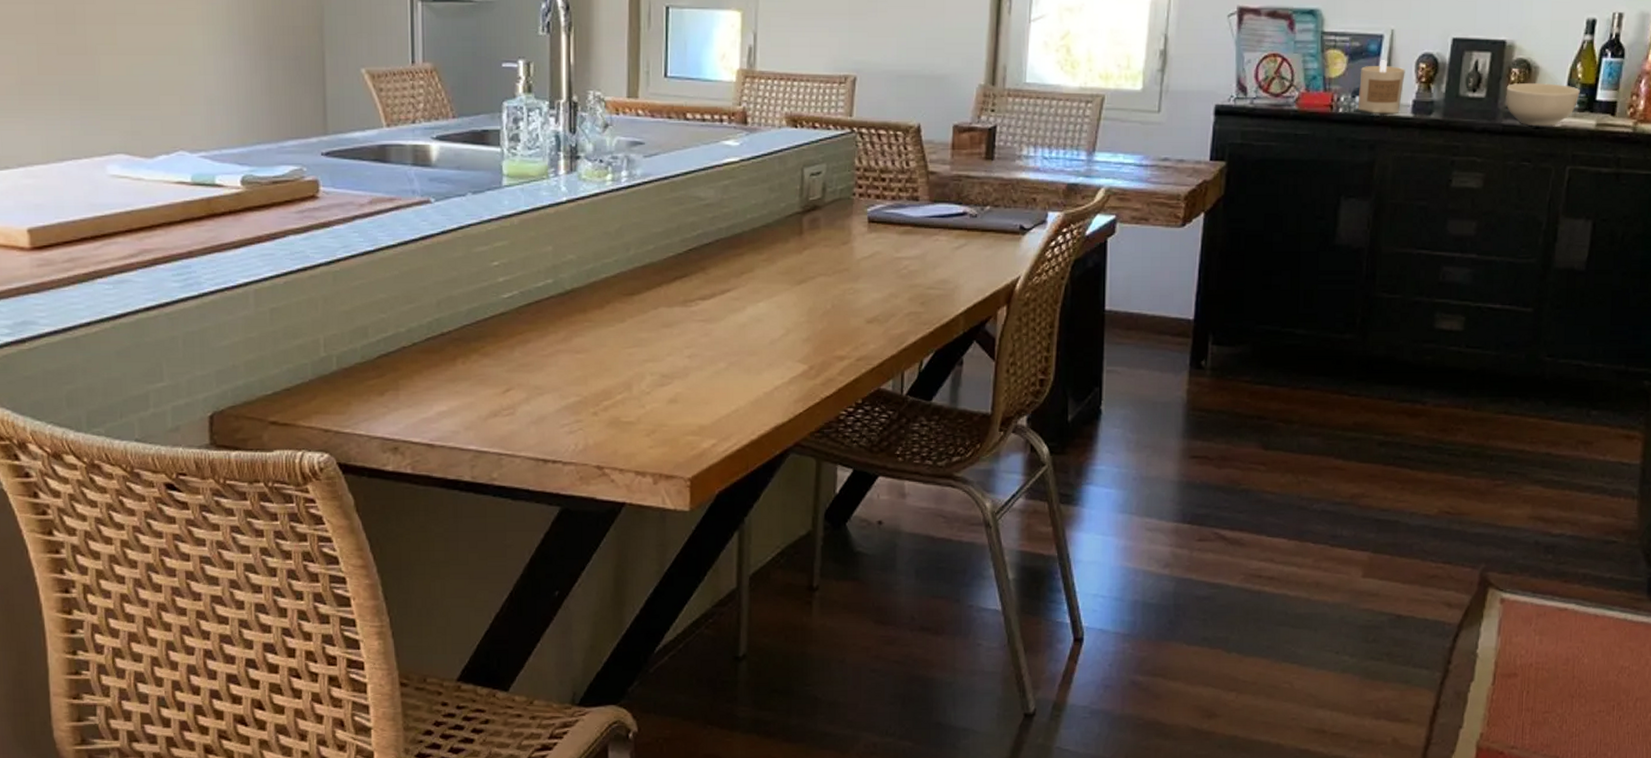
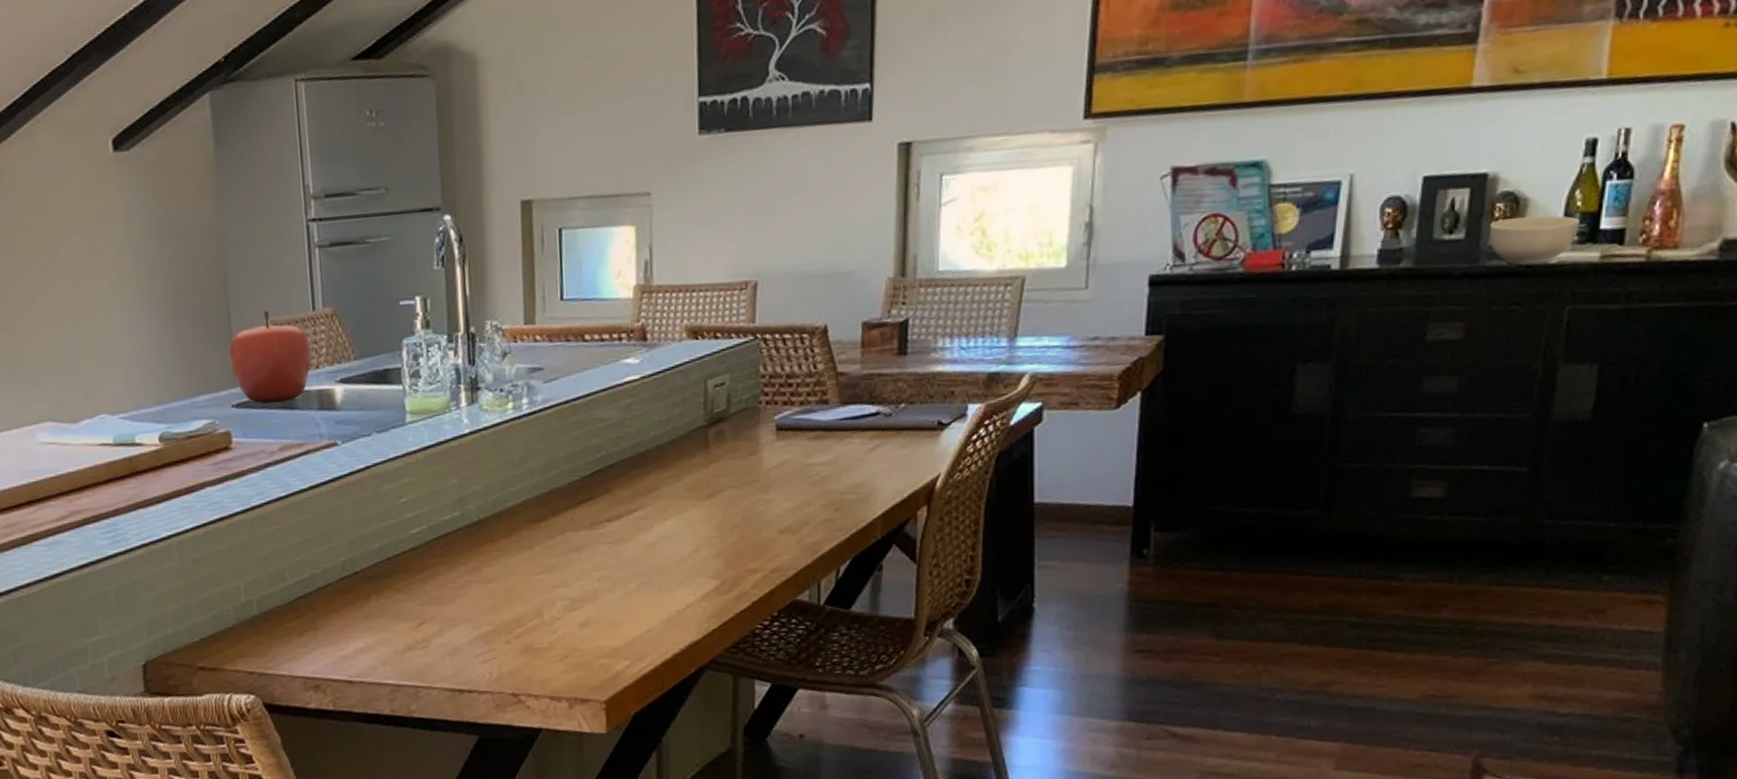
fruit: none [321,60,408,153] -> present [228,310,311,403]
candle: present [1357,60,1405,116] -> none [1313,208,1368,270]

